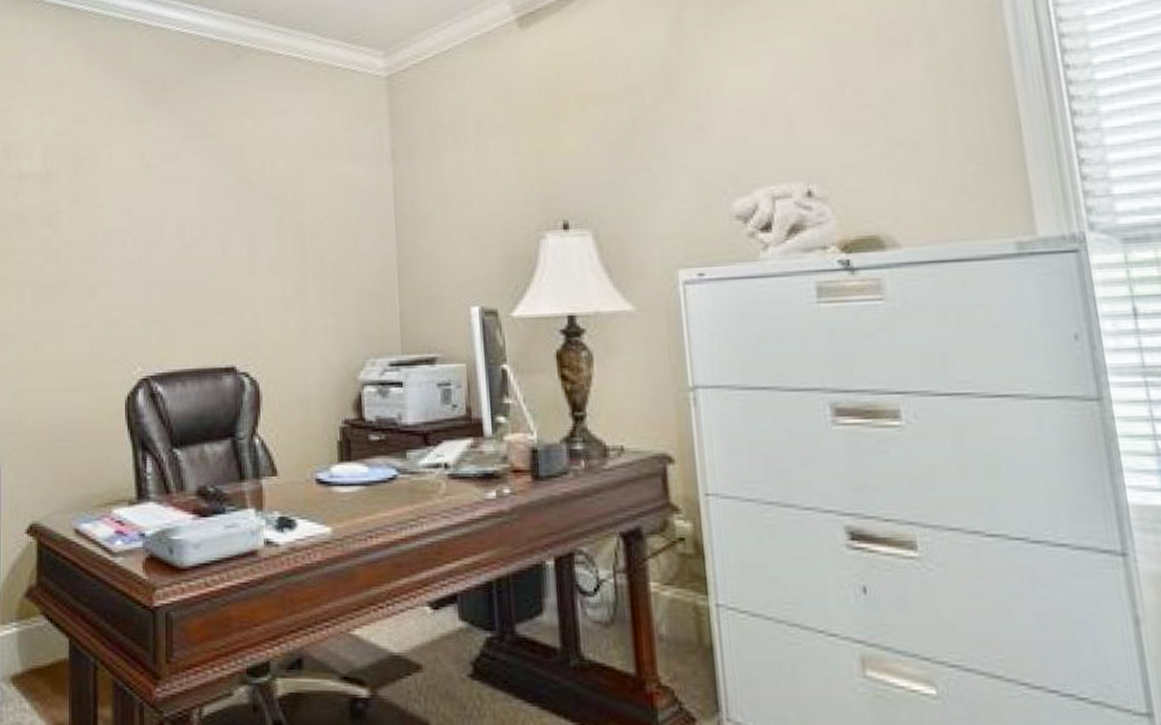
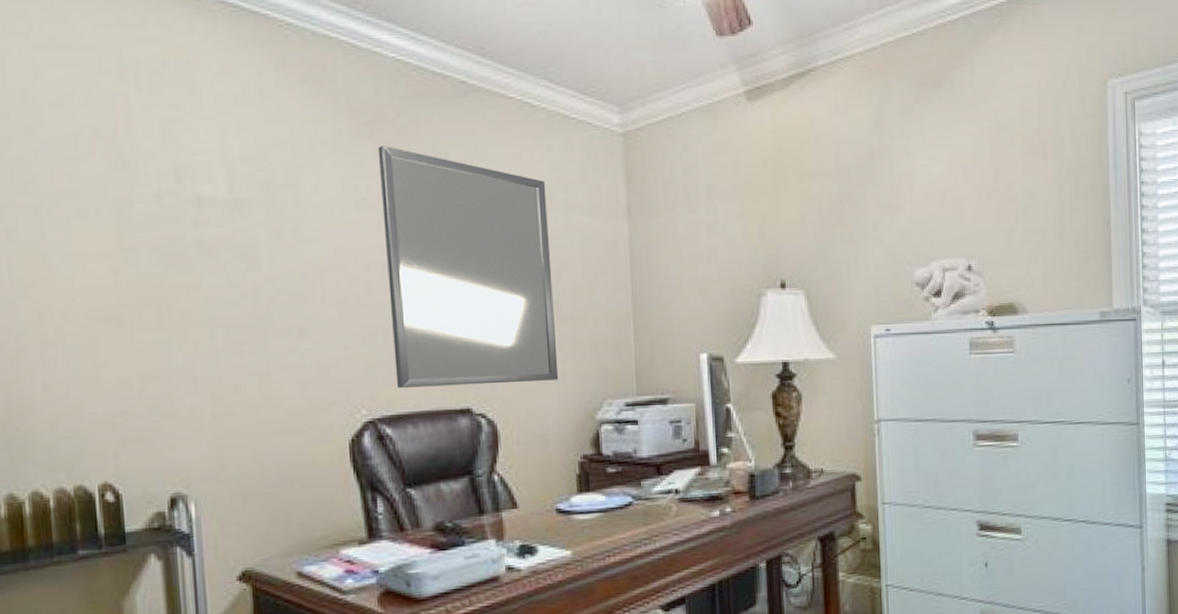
home mirror: none [162,112,321,345] -> present [377,146,559,388]

